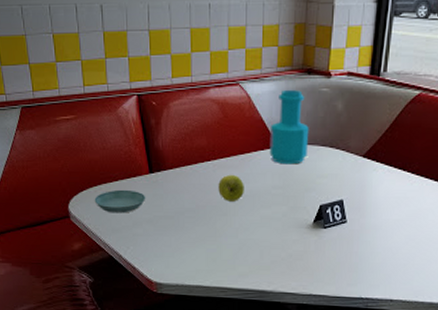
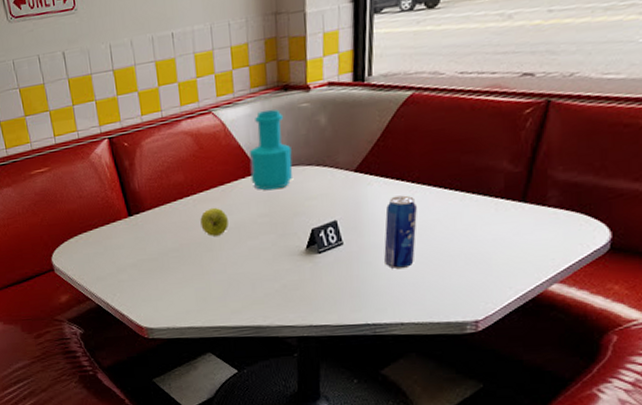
saucer: present [94,189,146,213] -> none [76,236,128,262]
beverage can: none [382,184,414,251] -> present [384,195,417,270]

